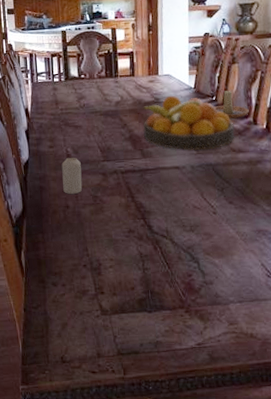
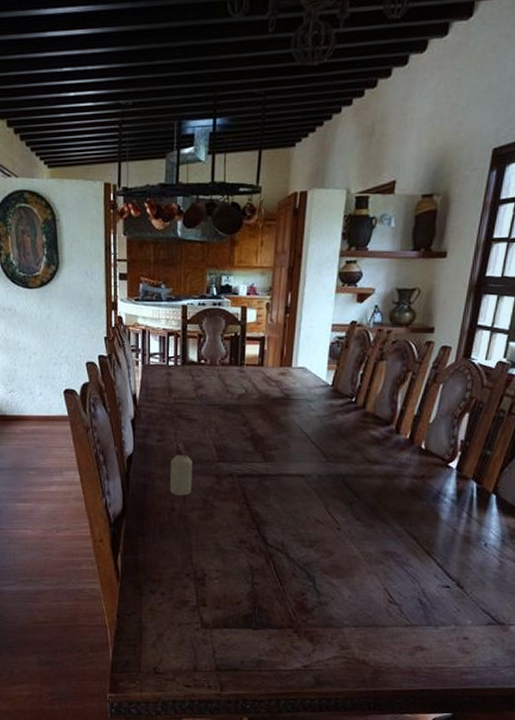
fruit bowl: present [143,95,235,150] -> none [268,392,373,457]
candle holder: present [214,90,249,119] -> none [353,391,392,425]

